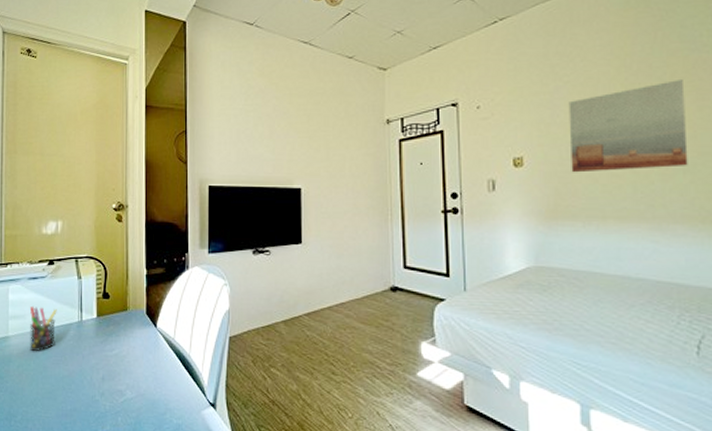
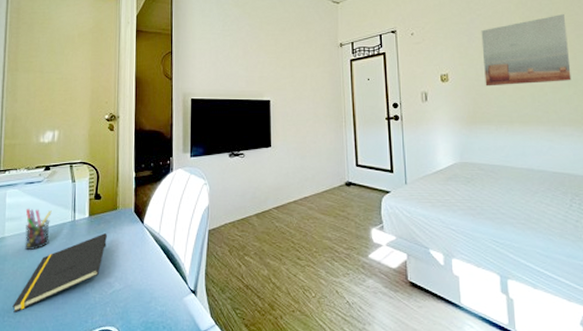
notepad: none [19,336,117,417] -> present [12,233,107,312]

